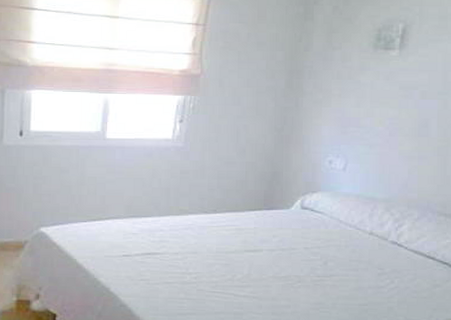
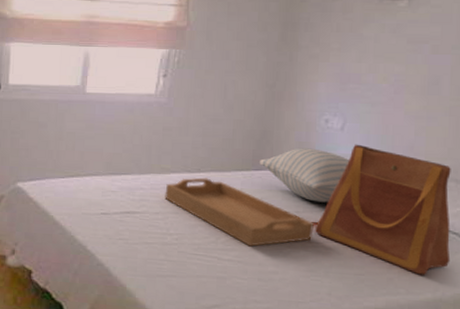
serving tray: none [183,218,321,283] -> present [165,177,314,247]
pillow: none [271,187,352,239] -> present [260,148,350,203]
tote bag: none [322,183,442,303] -> present [315,144,451,275]

